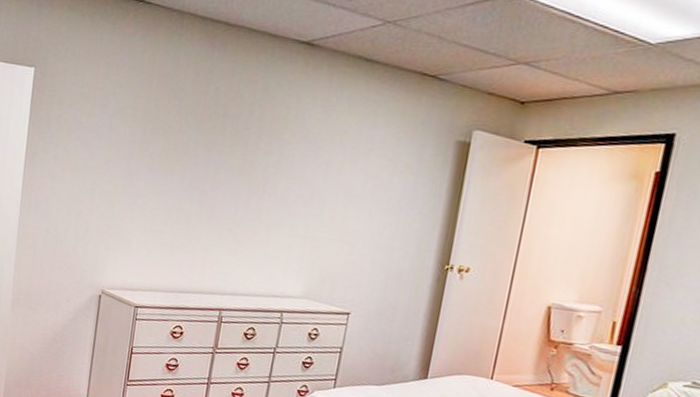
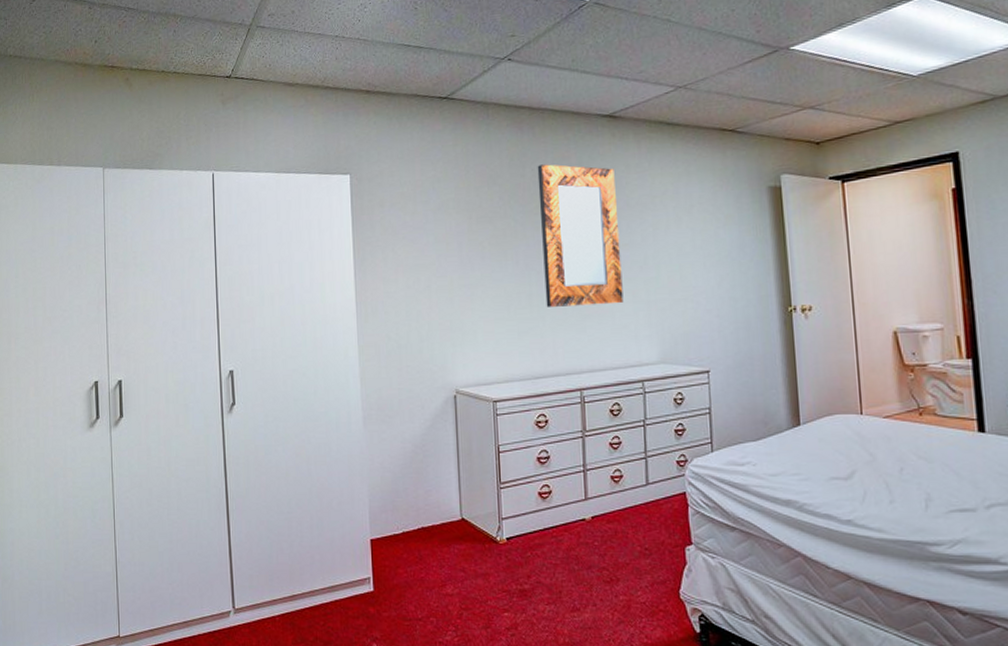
home mirror: none [203,84,300,235] -> present [537,164,624,307]

